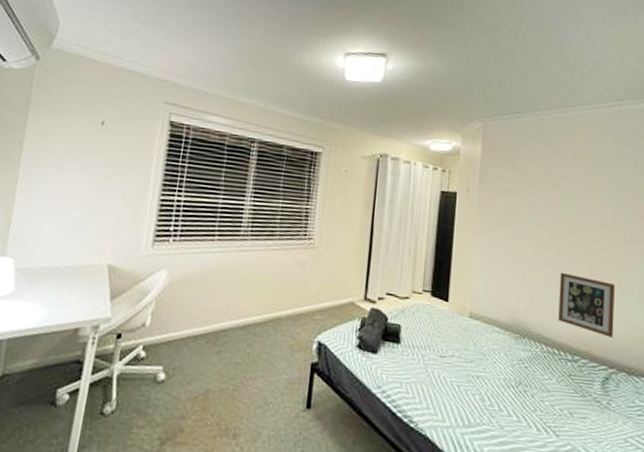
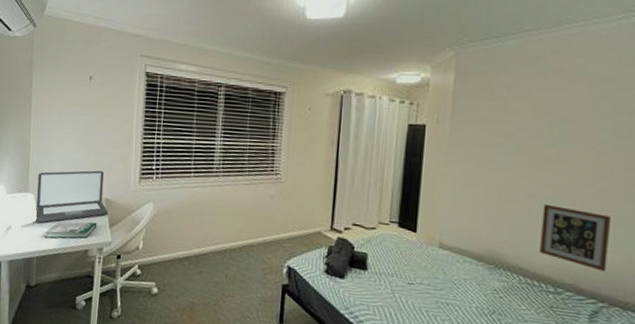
laptop: none [12,230,111,295] -> present [36,170,109,223]
book: none [22,293,95,315] -> present [45,221,97,239]

